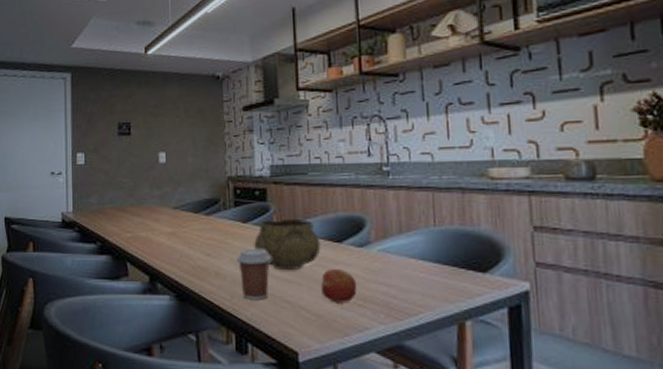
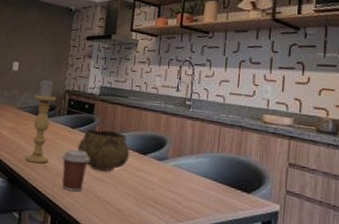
candle holder: none [190,166,221,272] -> present [26,78,56,164]
apple: present [321,268,358,303] -> none [124,174,153,203]

